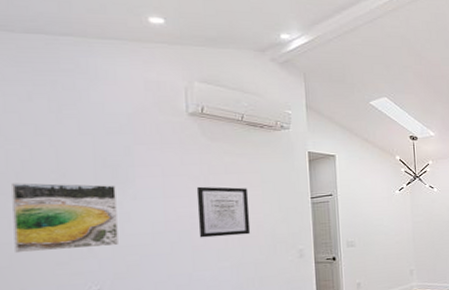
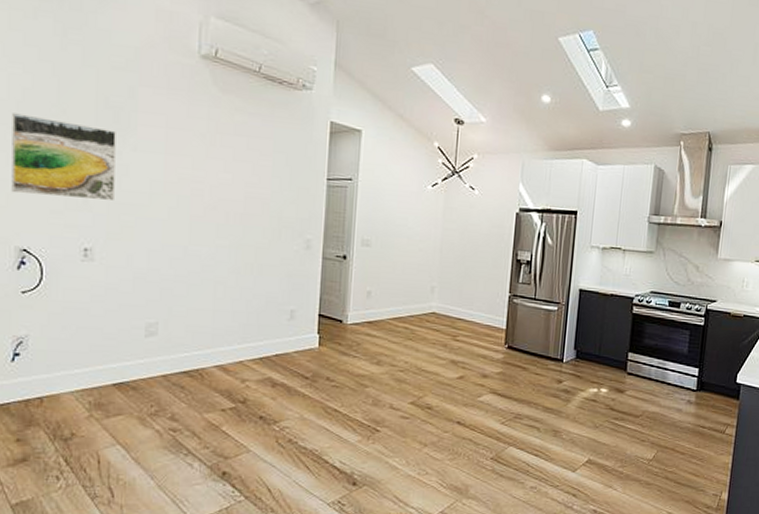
wall art: present [196,186,251,238] -> none [199,146,258,212]

